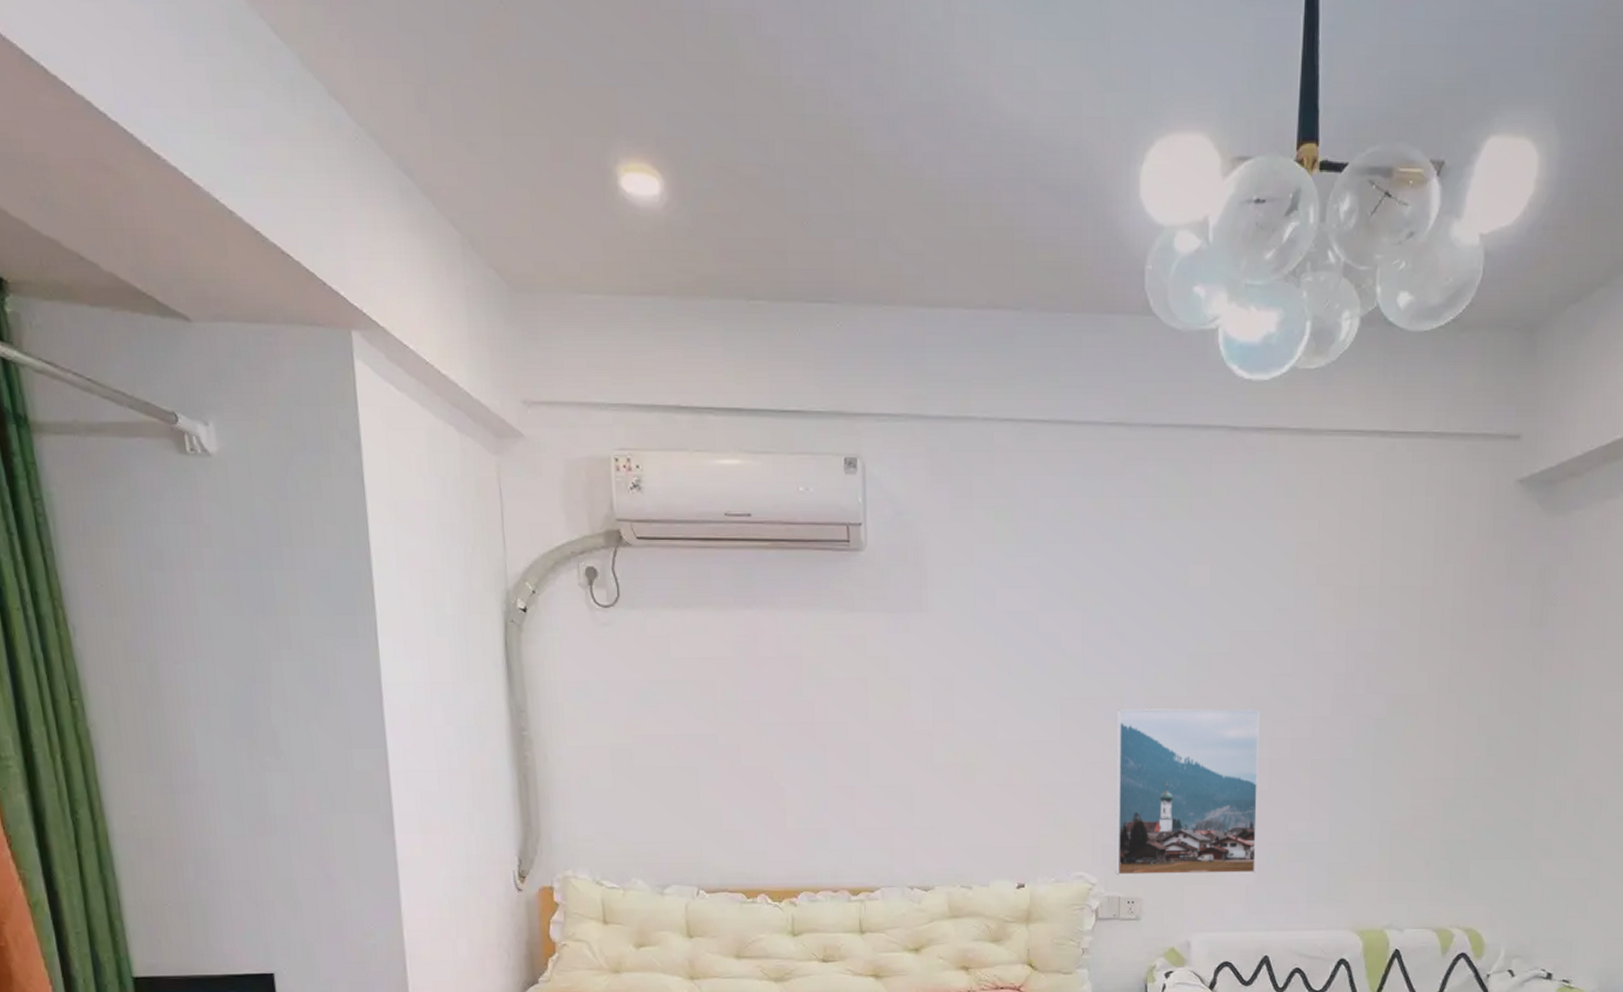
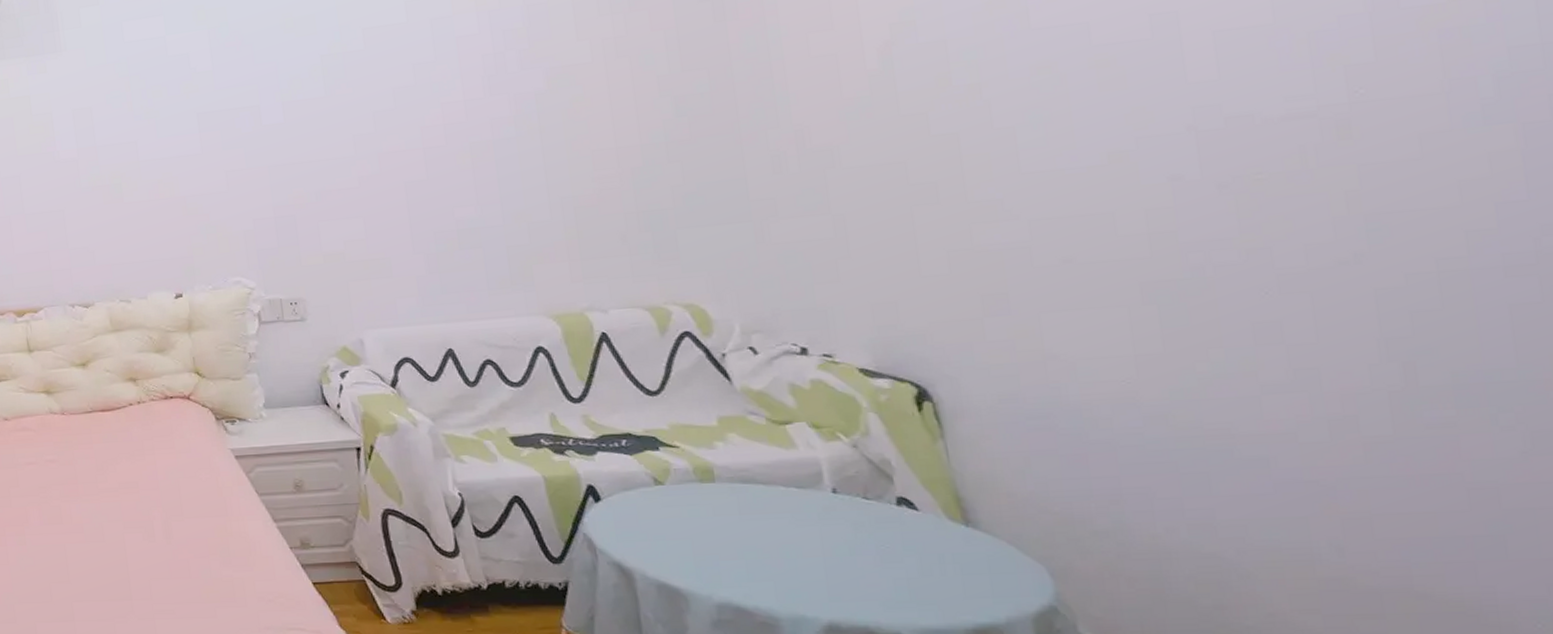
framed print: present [1115,708,1260,876] -> none [255,99,425,278]

